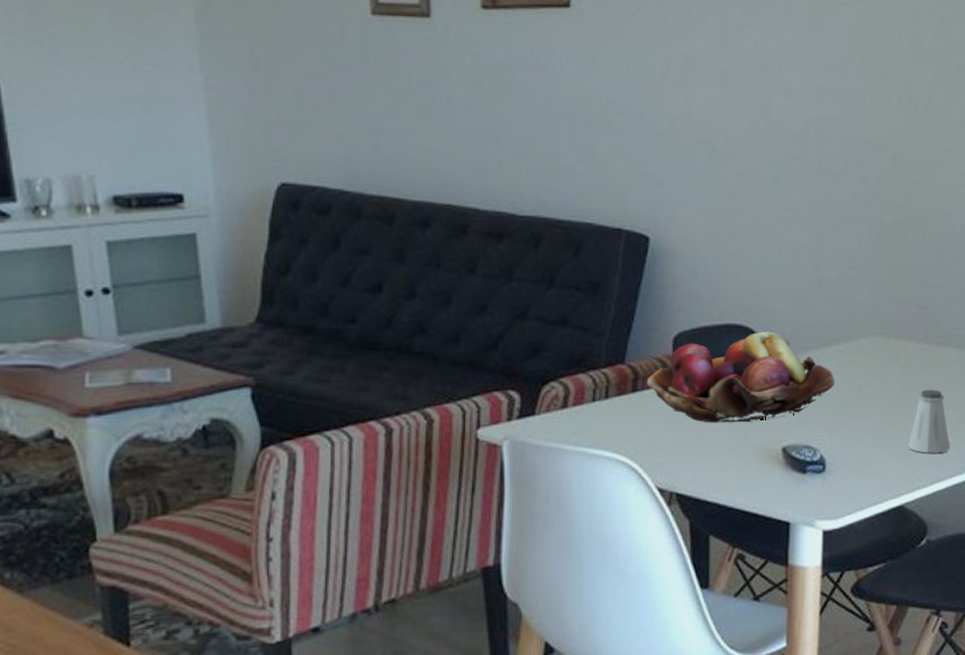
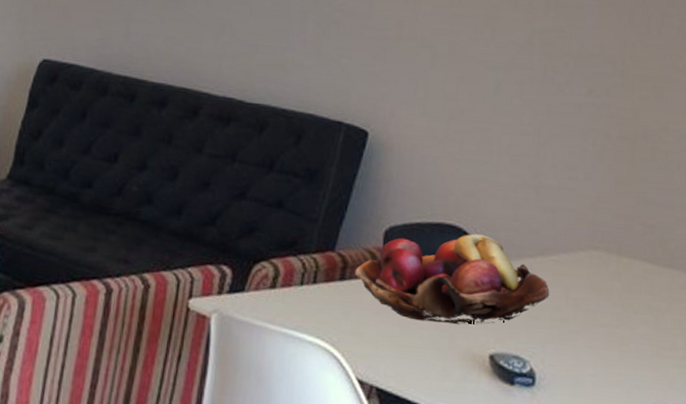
saltshaker: present [908,389,951,454] -> none [628,312,676,383]

